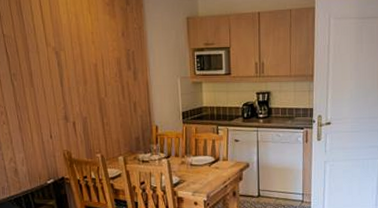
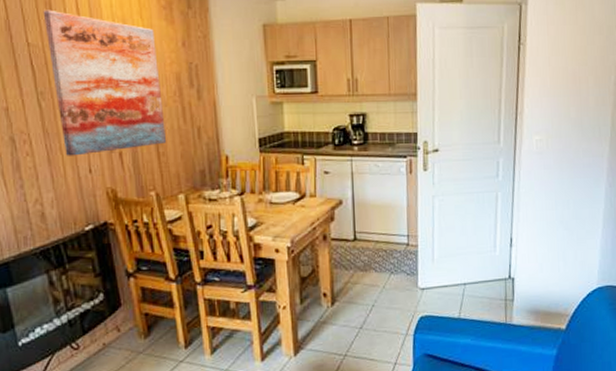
wall art: none [14,7,110,125] -> present [43,10,167,156]

